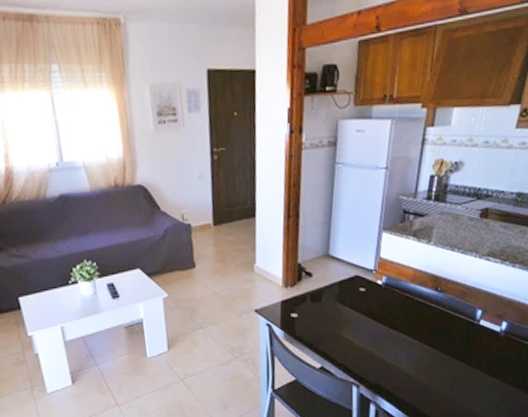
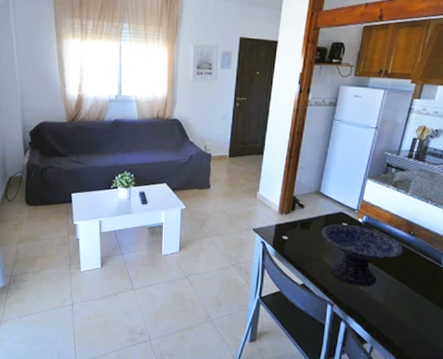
decorative bowl: none [335,288,432,360] -> present [321,224,404,287]

